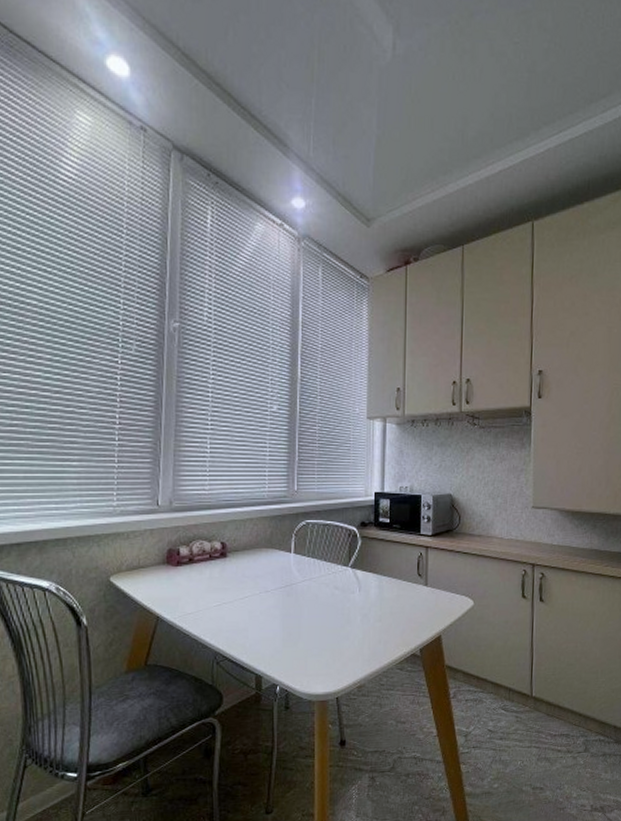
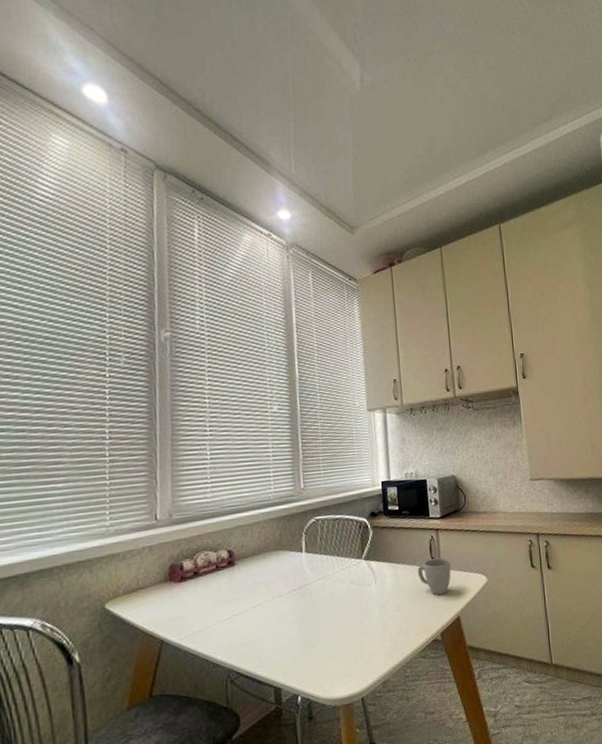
mug: none [402,575,437,612] -> present [417,557,451,596]

